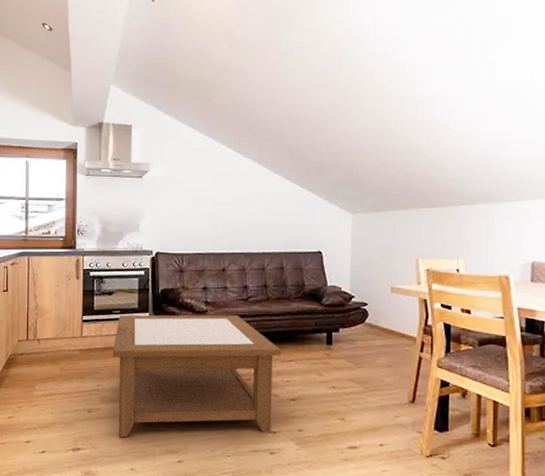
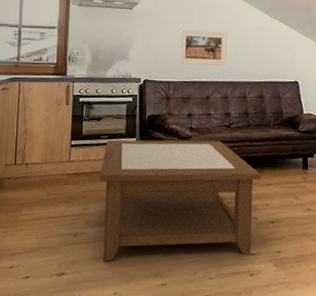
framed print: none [193,198,244,236] -> present [179,30,227,66]

